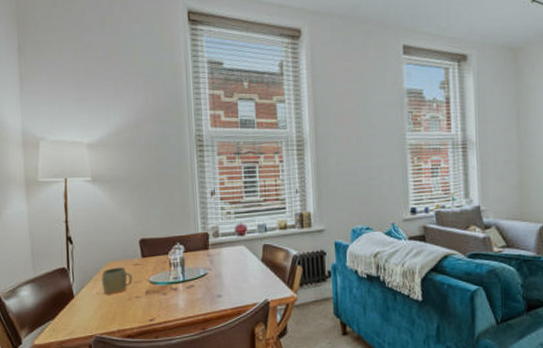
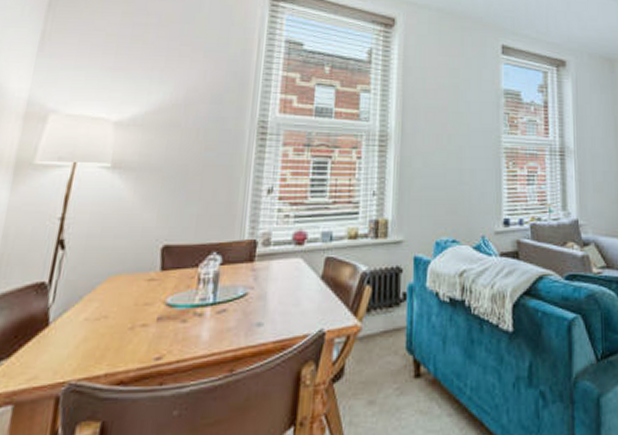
mug: present [101,267,133,294] -> none [94,283,143,321]

